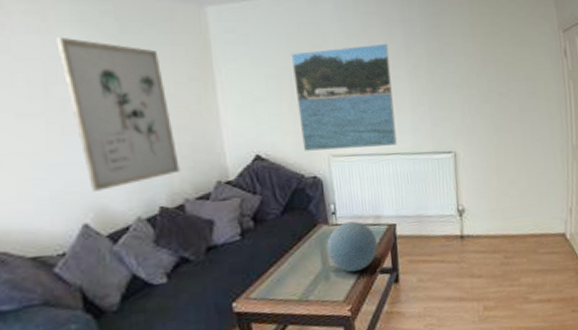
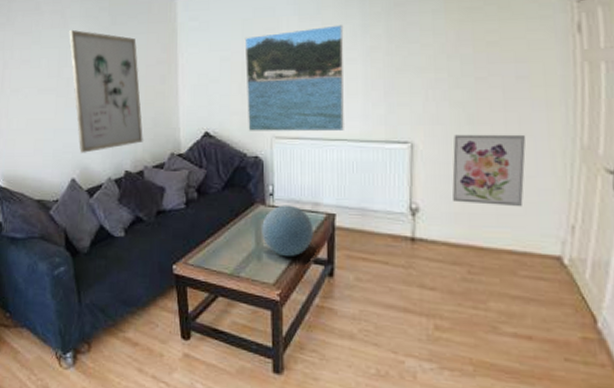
wall art: none [486,139,539,201] -> present [452,134,526,207]

